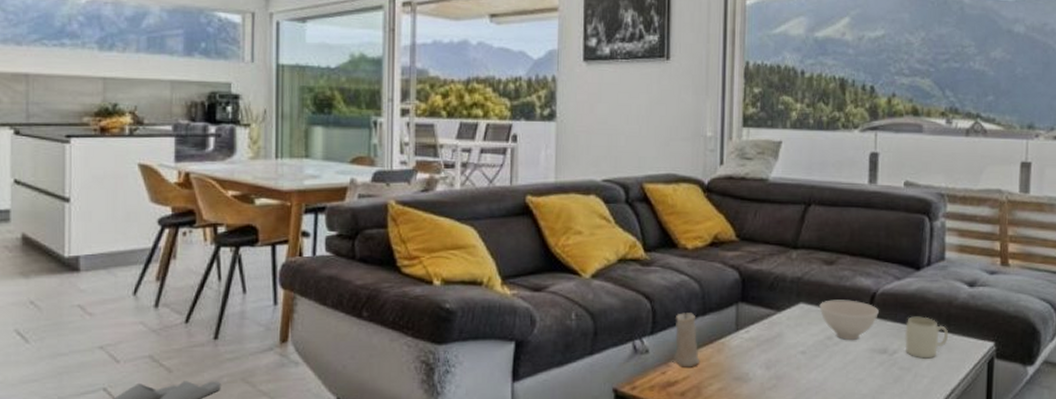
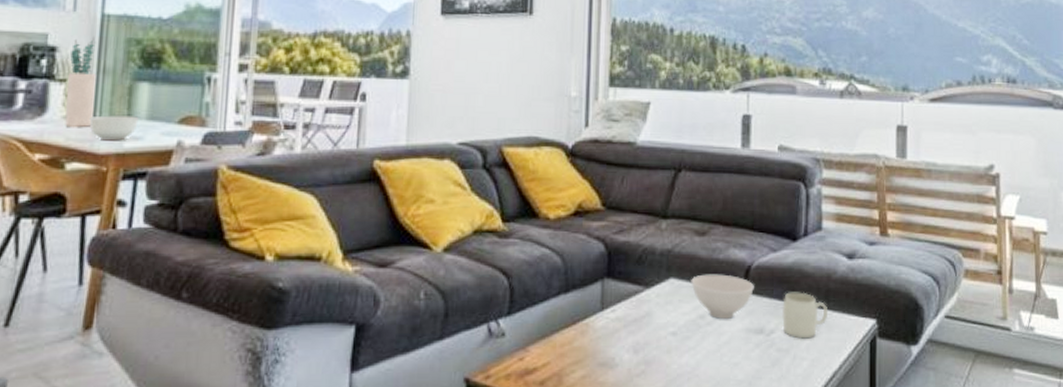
vase: none [251,85,276,168] -> present [65,36,96,128]
bowl: none [273,156,316,179] -> present [89,115,139,141]
candle: present [674,310,700,367] -> none [533,287,562,352]

